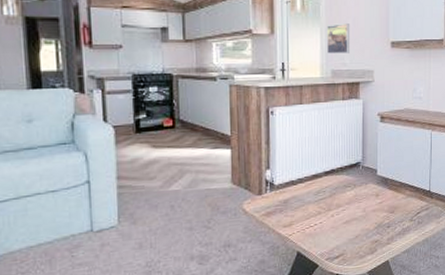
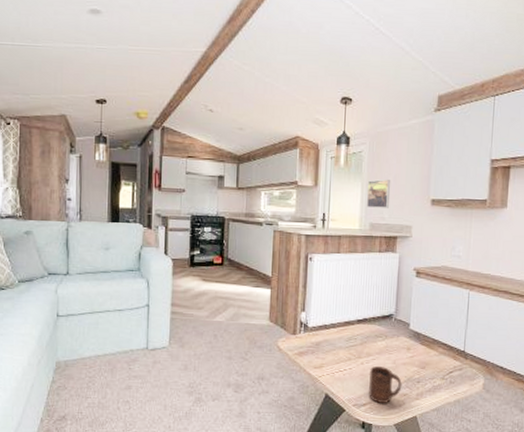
cup: none [340,216,373,253] -> present [369,366,402,404]

